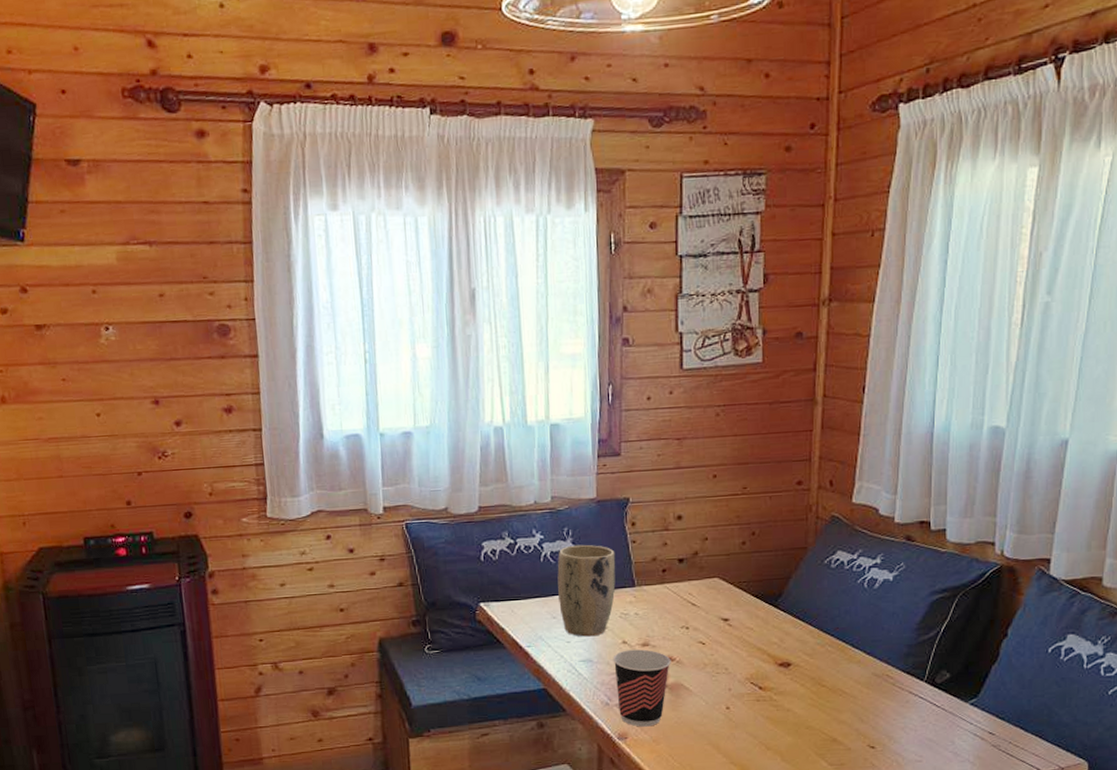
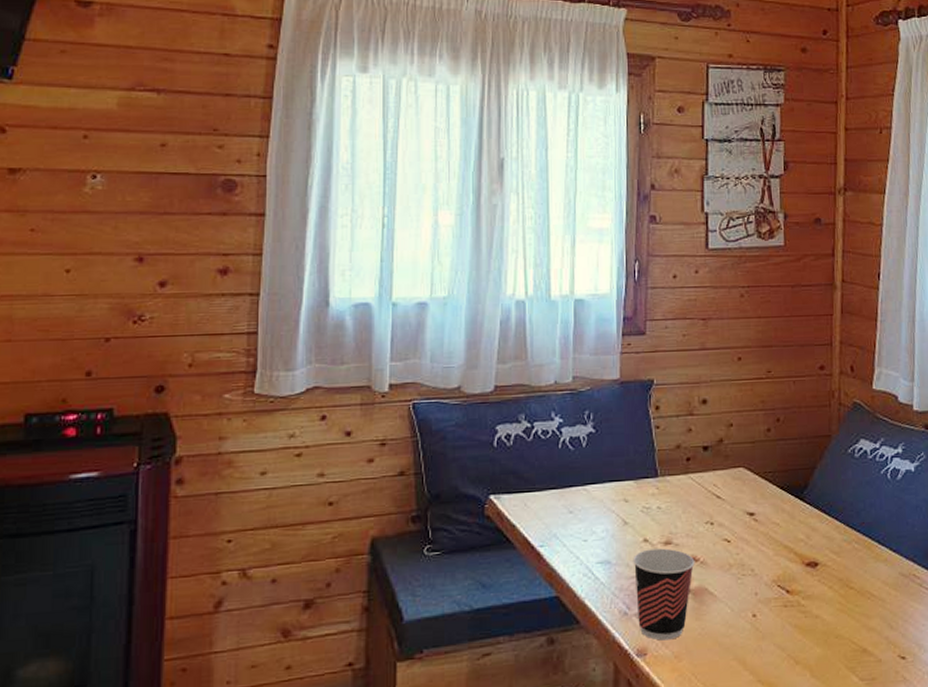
plant pot: present [557,544,616,637] -> none [576,429,638,535]

